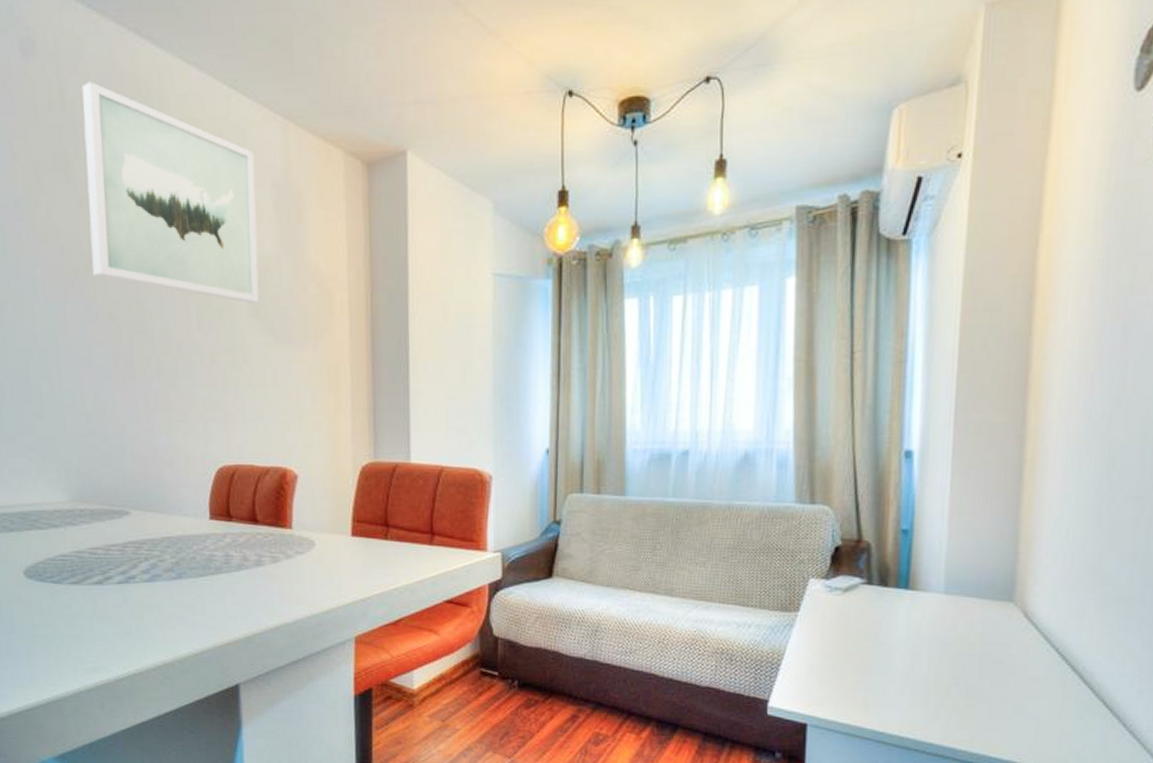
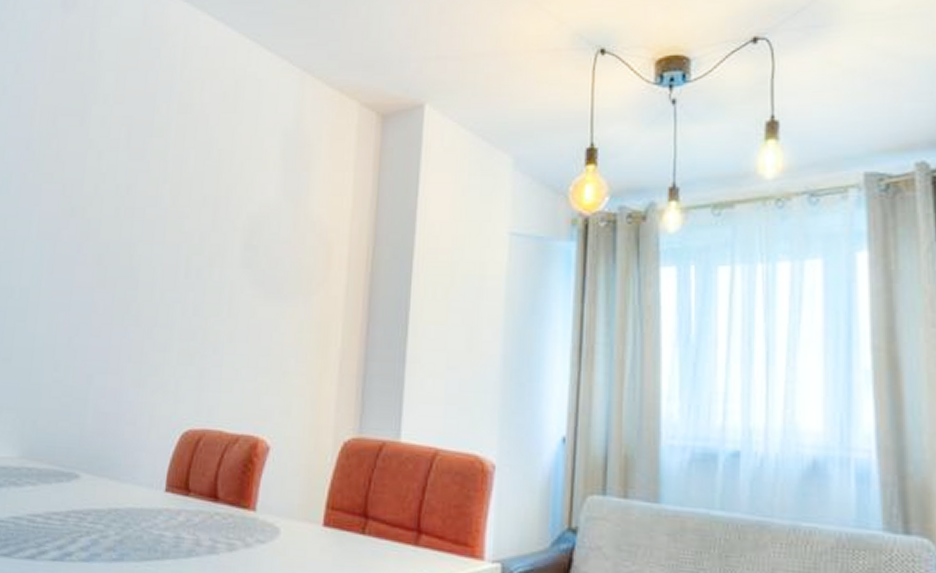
wall art: present [82,81,260,303] -> none [88,34,268,252]

